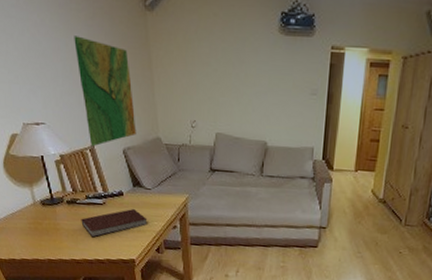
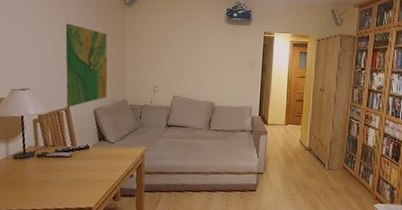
notebook: present [81,209,148,238] -> none [47,161,108,188]

